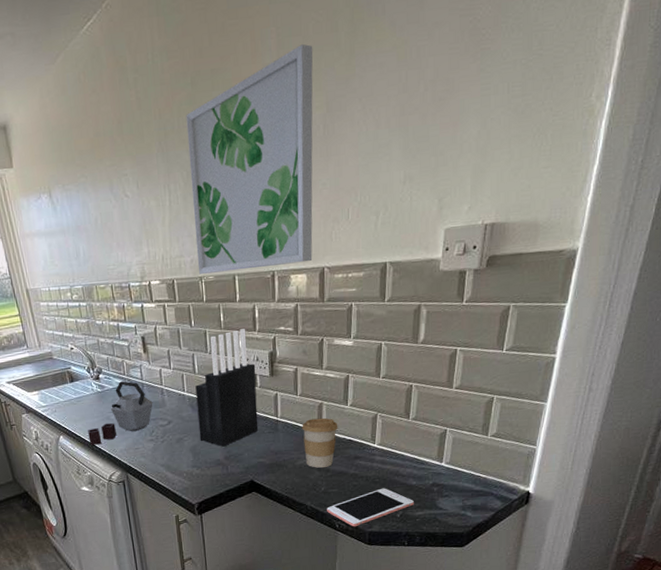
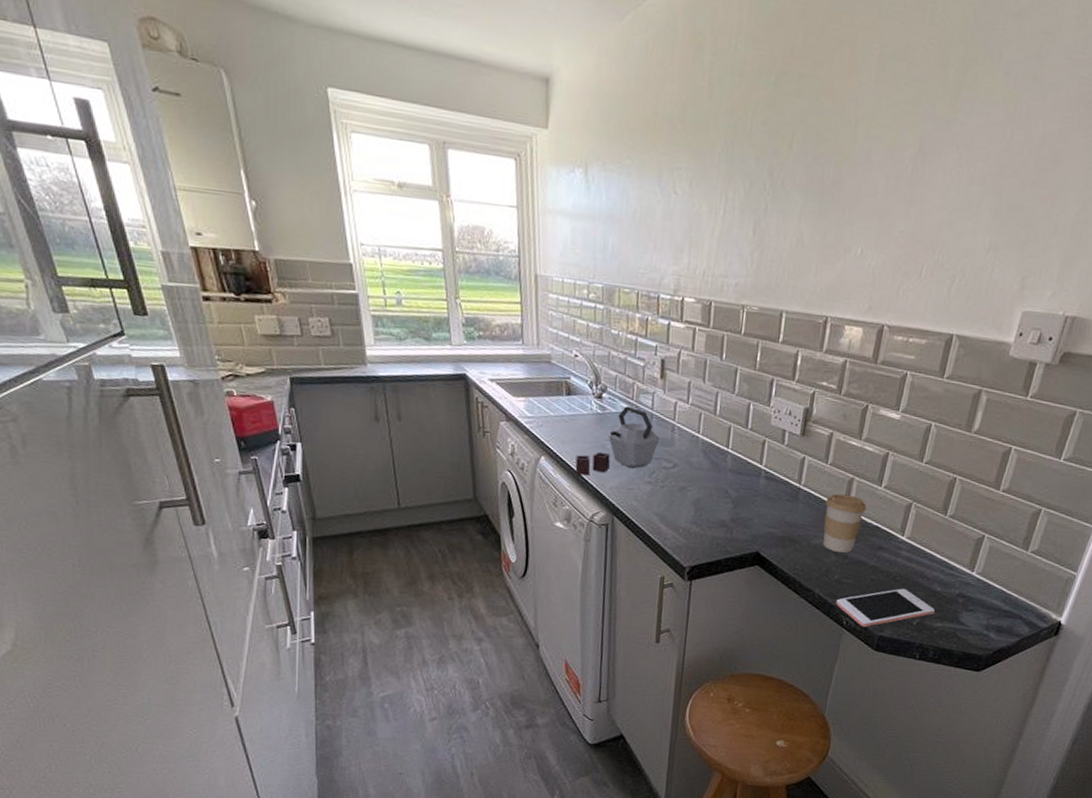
wall art: present [186,44,313,274] -> none [741,71,917,315]
knife block: present [195,329,259,447] -> none [706,375,787,507]

